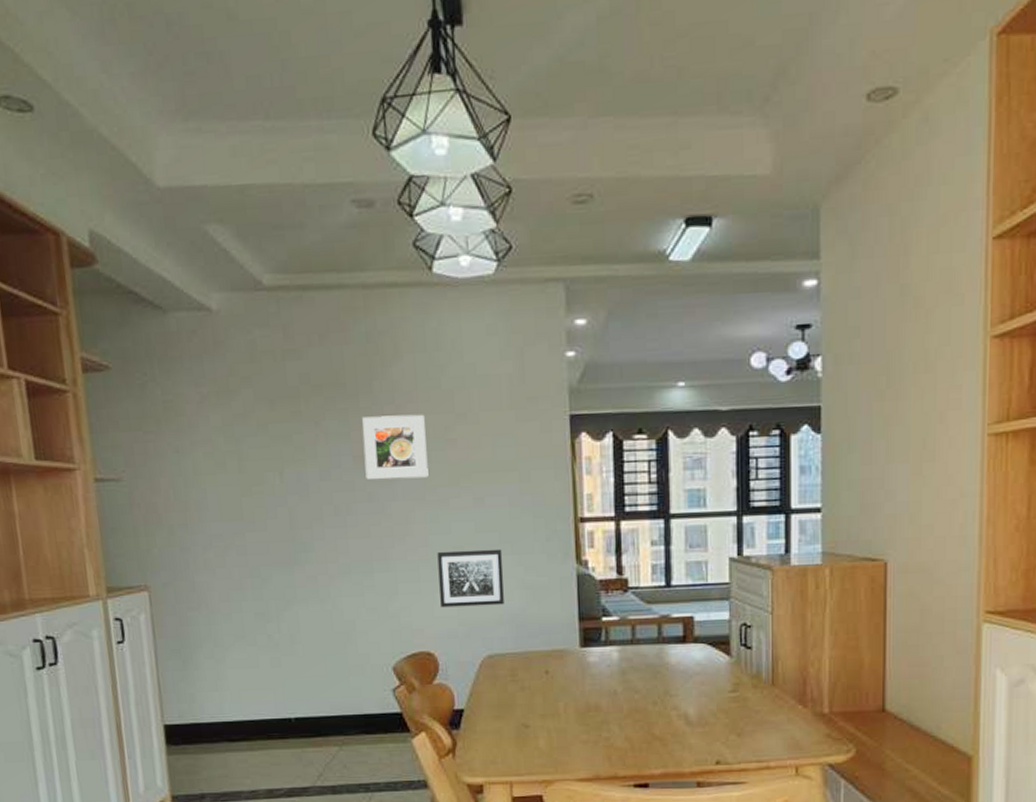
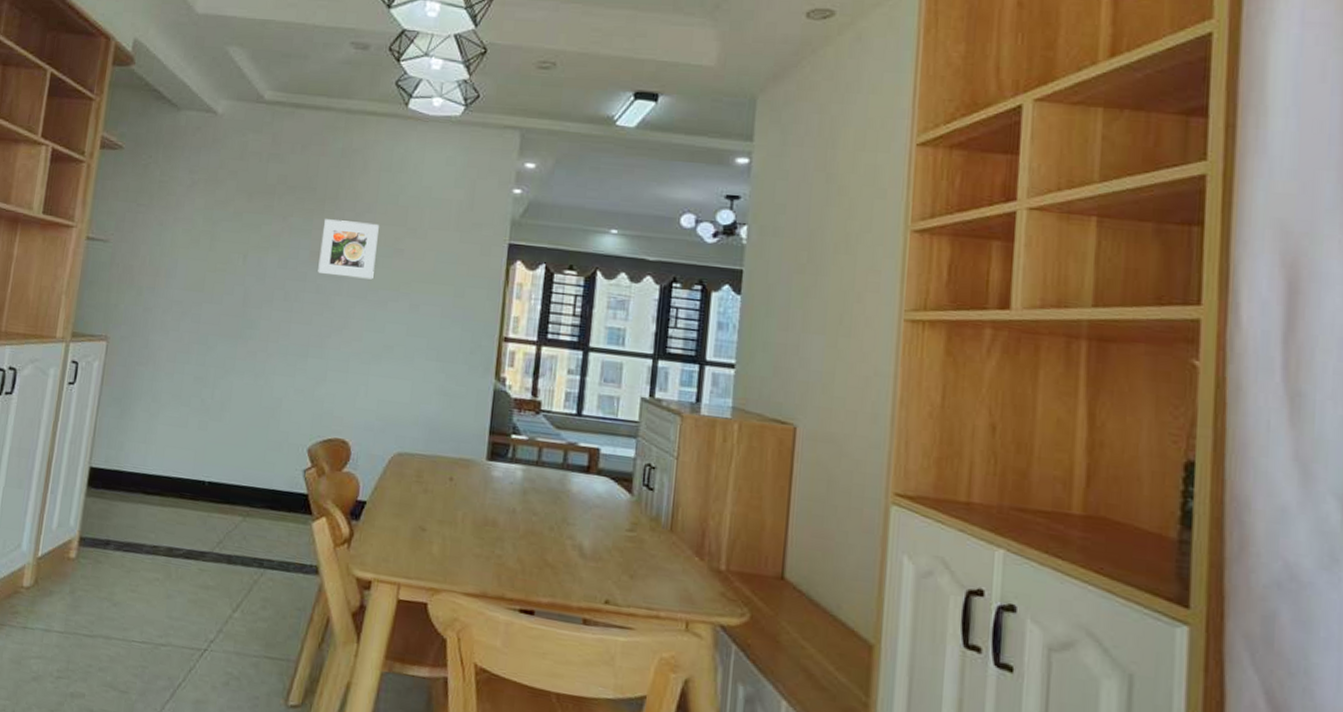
wall art: present [437,548,504,608] -> none [363,347,428,407]

